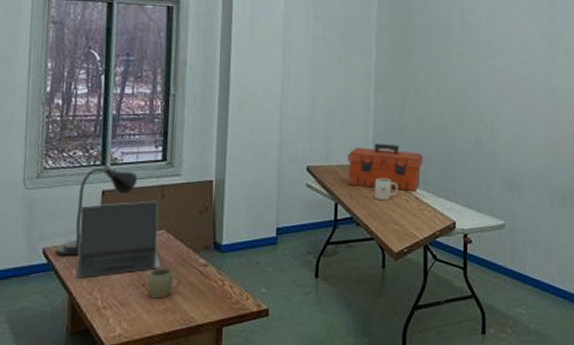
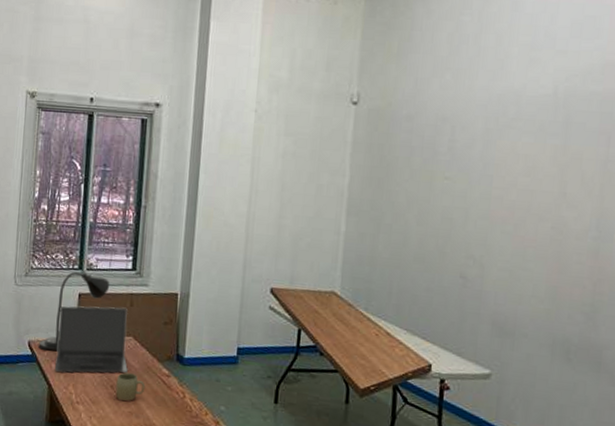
toolbox: present [348,143,424,192] -> none [313,270,399,327]
mug: present [374,177,399,201] -> none [340,307,368,333]

